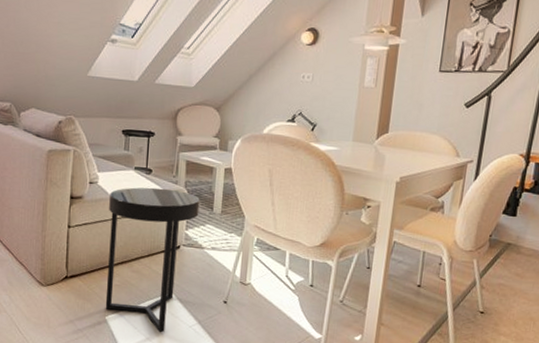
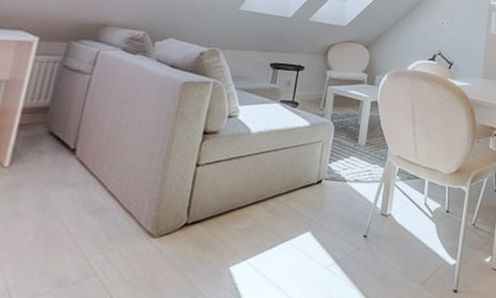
side table: present [105,187,200,333] -> none [230,120,346,279]

